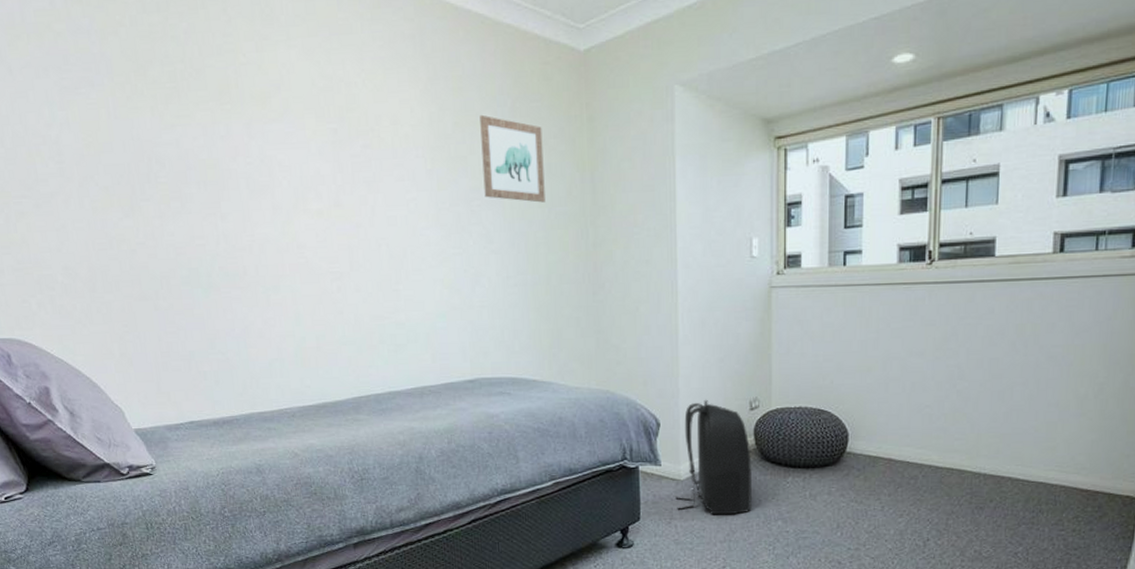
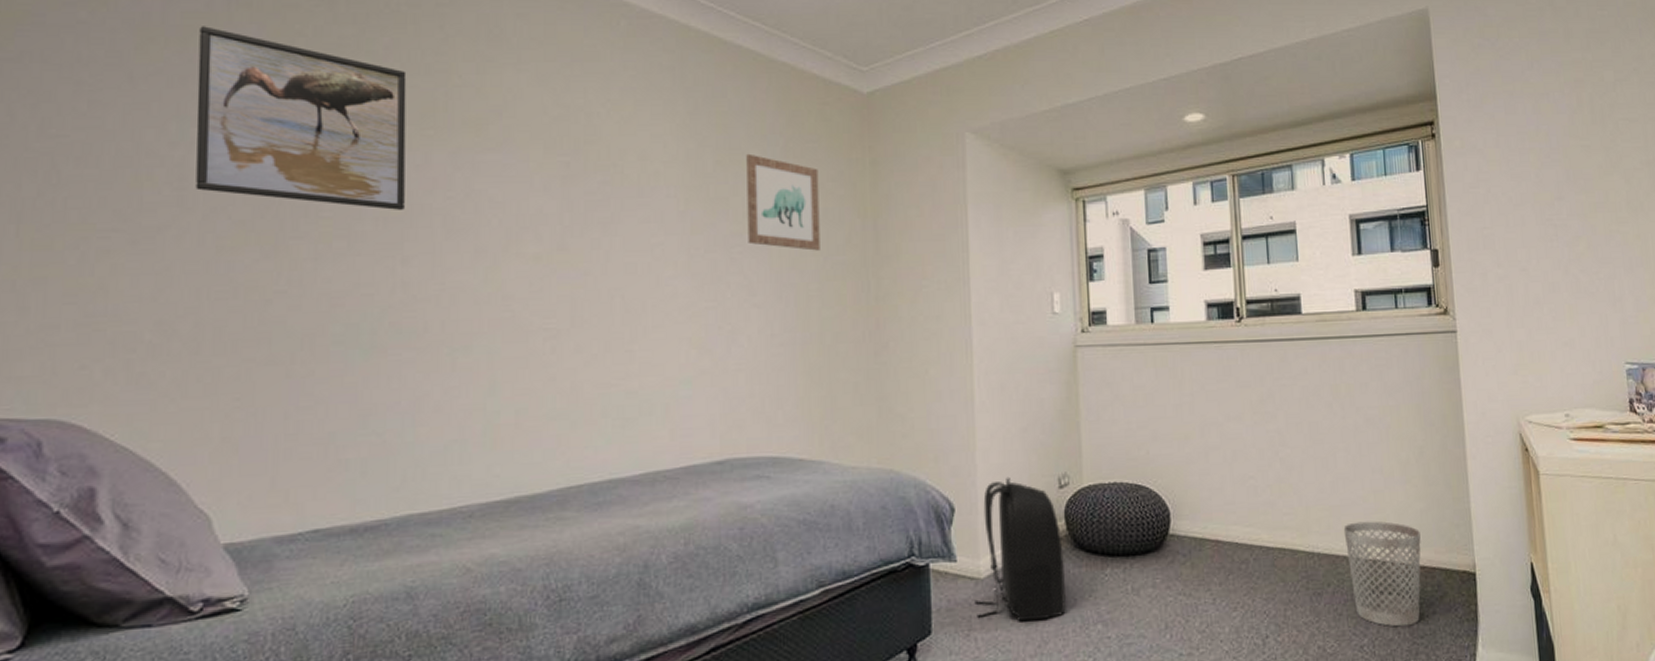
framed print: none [49,22,217,175] -> present [195,26,407,210]
wastebasket: none [1011,448,1088,539] -> present [1343,521,1421,627]

